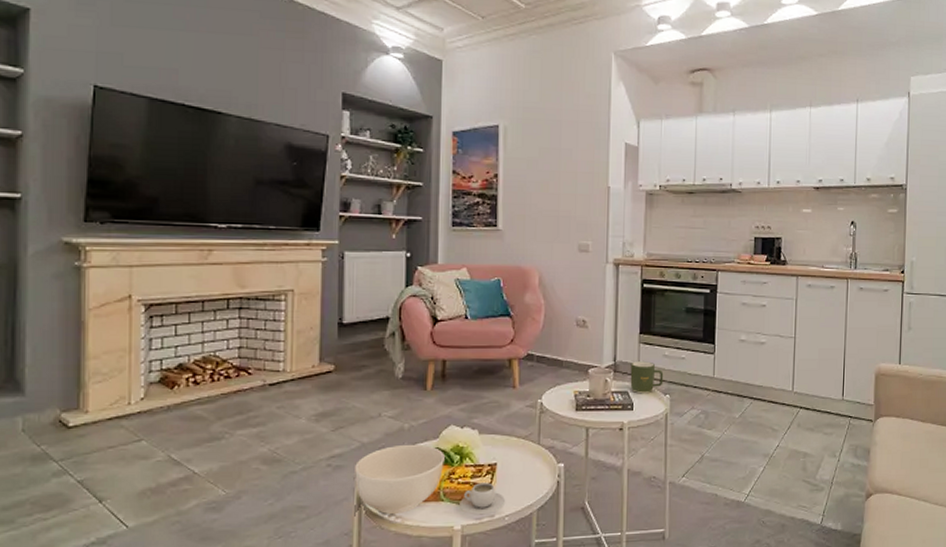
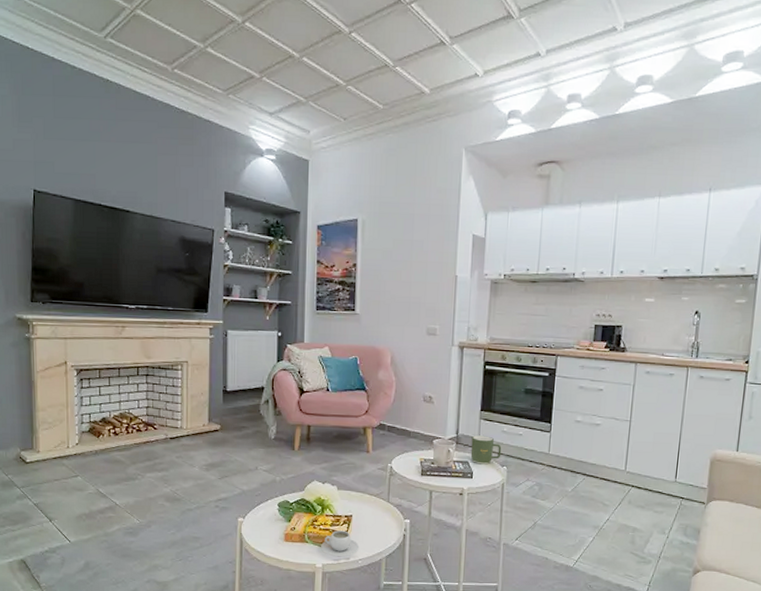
bowl: present [354,444,445,515] -> none [236,494,309,551]

